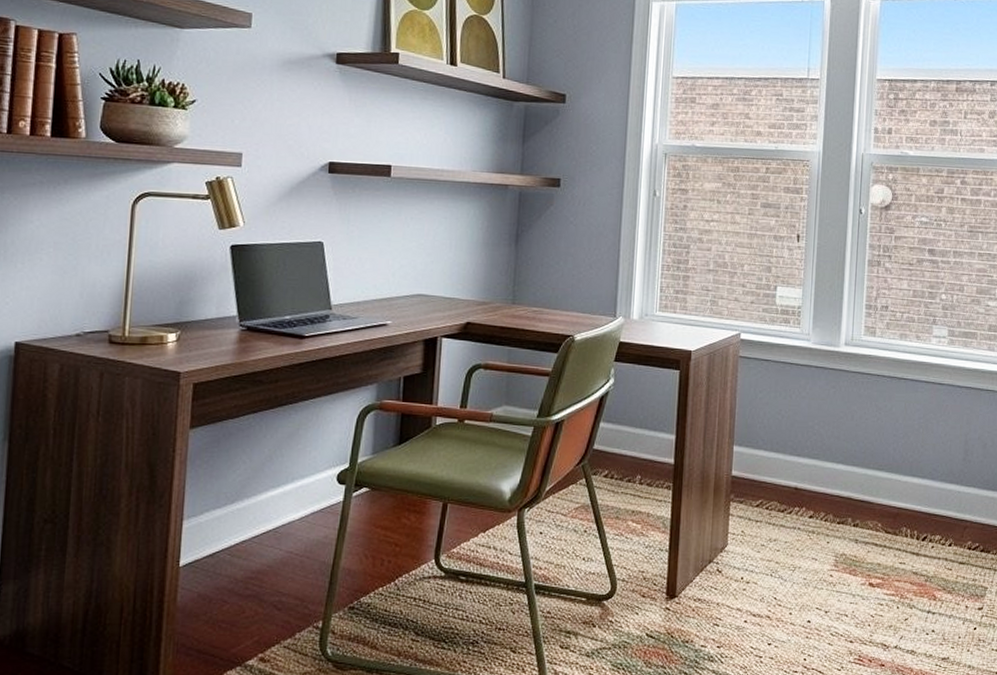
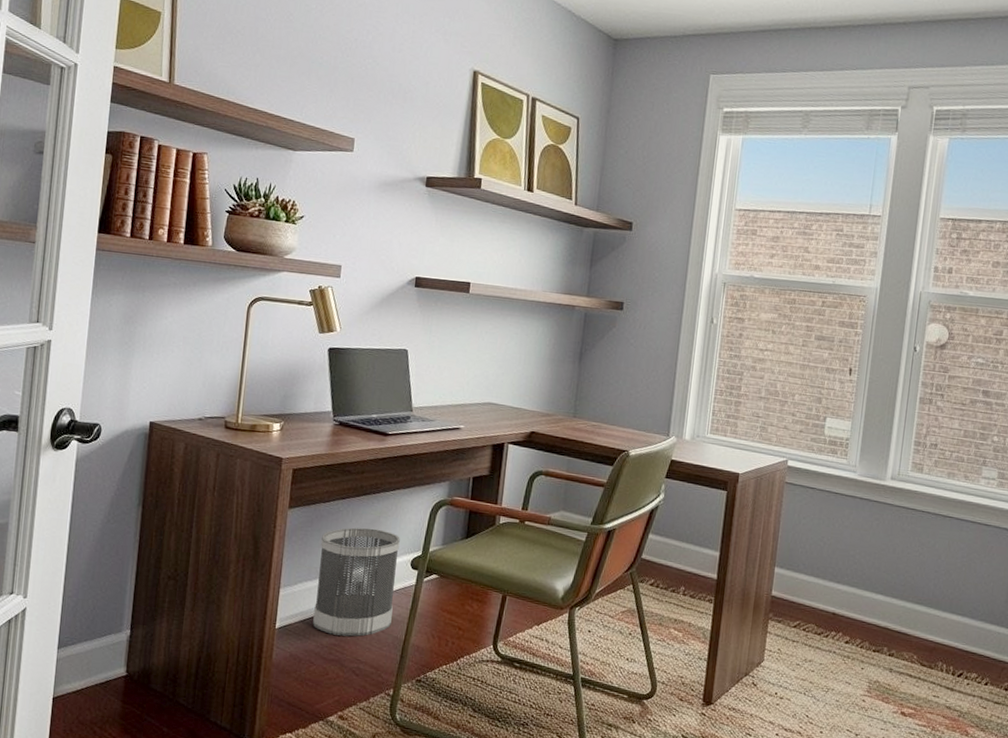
wastebasket: none [224,442,323,567] -> present [313,527,400,637]

